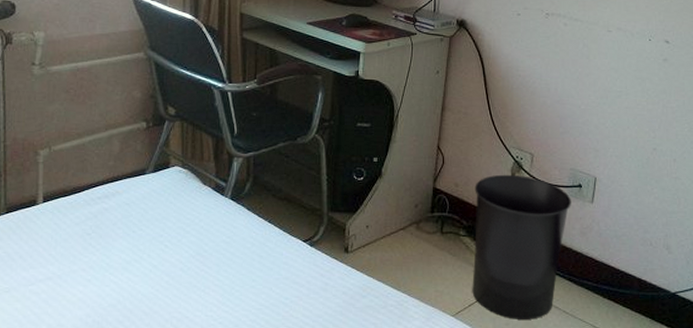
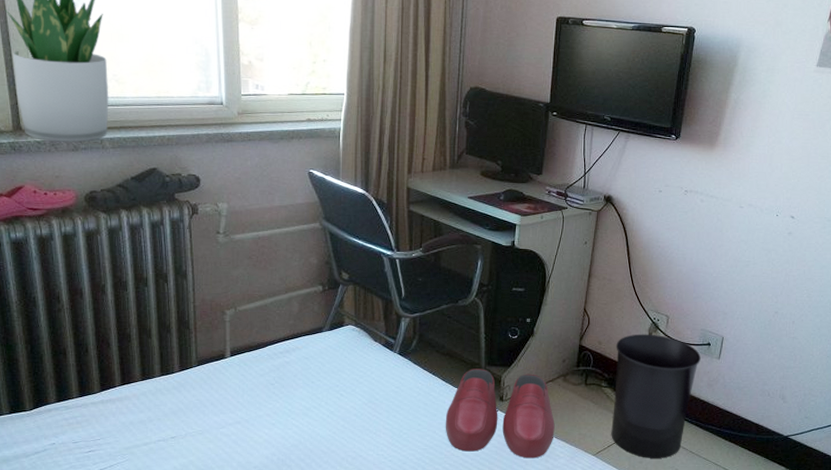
slippers: none [283,215,408,320] -> present [445,368,555,459]

